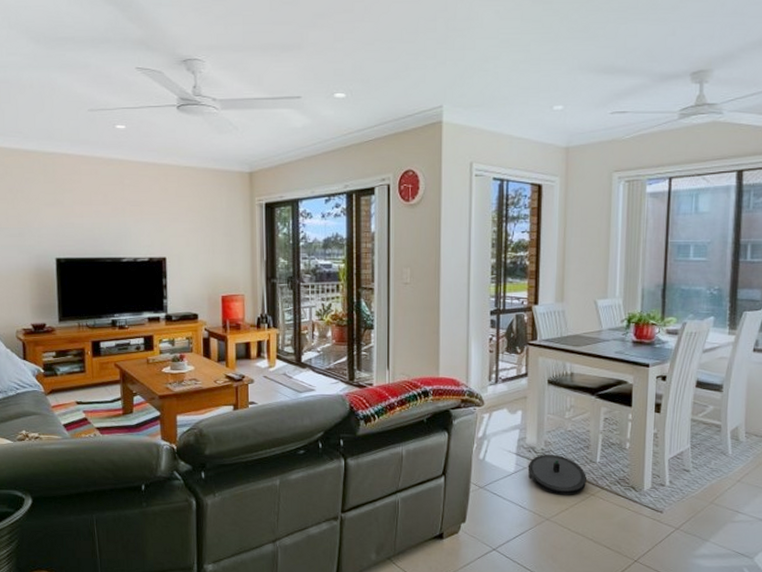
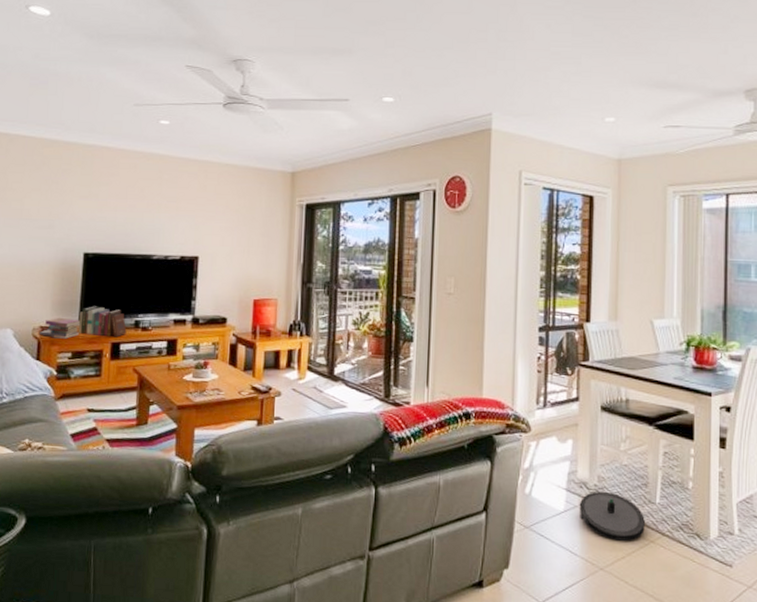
books: none [22,319,60,339] -> present [38,317,80,339]
books: none [59,308,105,336] -> present [78,306,127,338]

